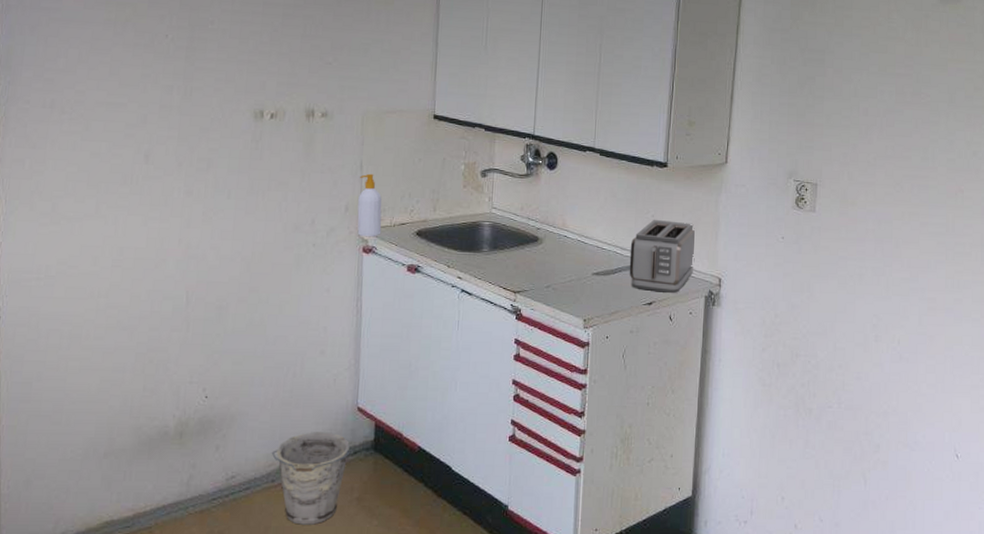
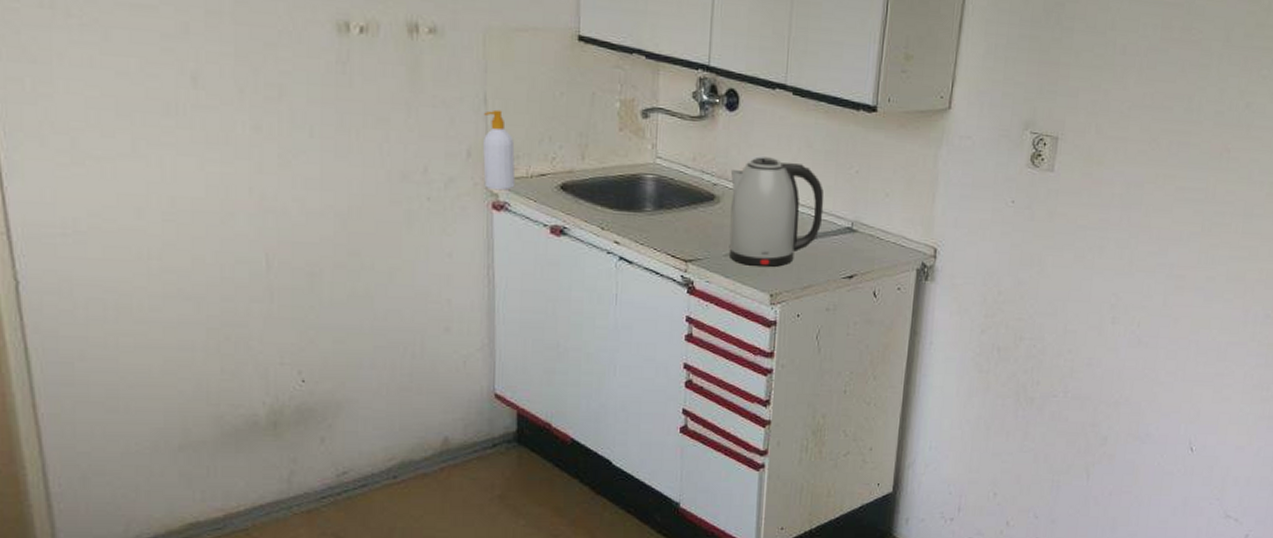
bucket: present [271,432,350,525] -> none [390,422,488,525]
kettle: none [549,205,627,297] -> present [729,157,824,268]
toaster: present [629,219,695,294] -> none [826,175,908,266]

